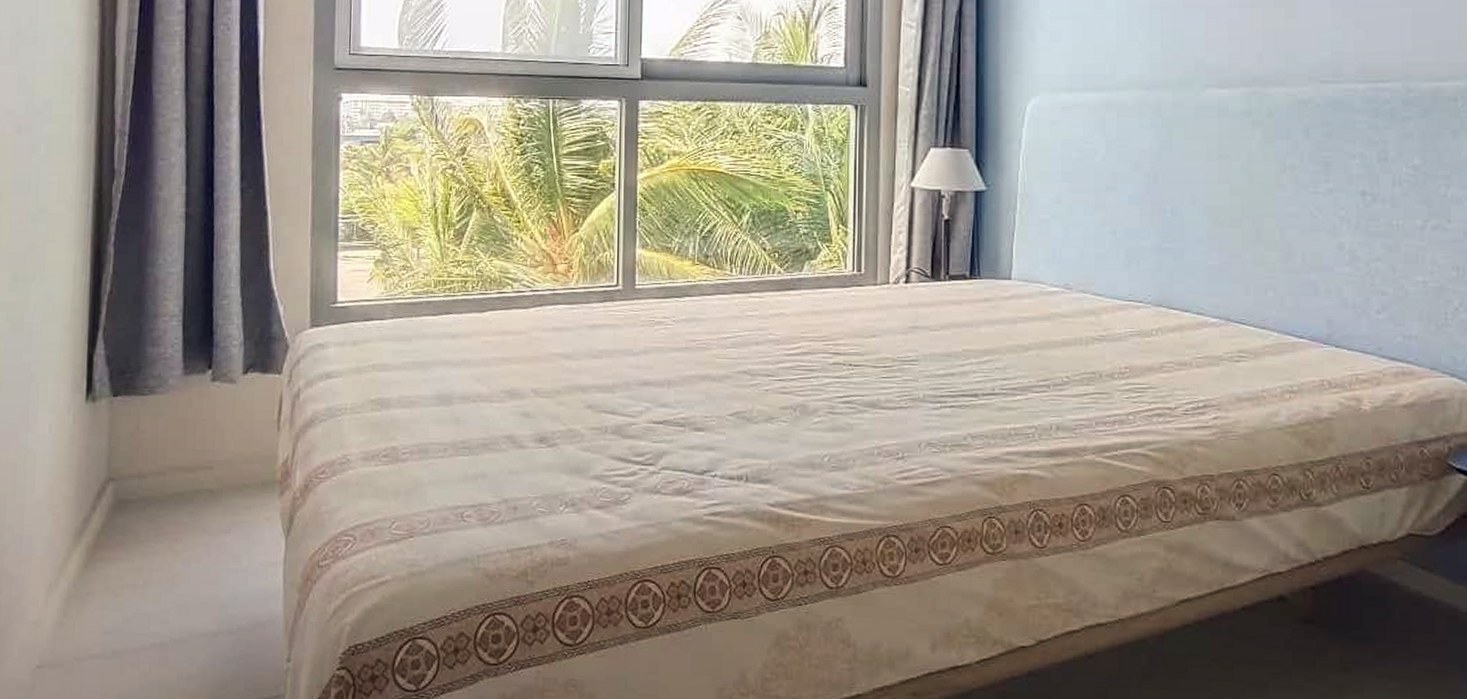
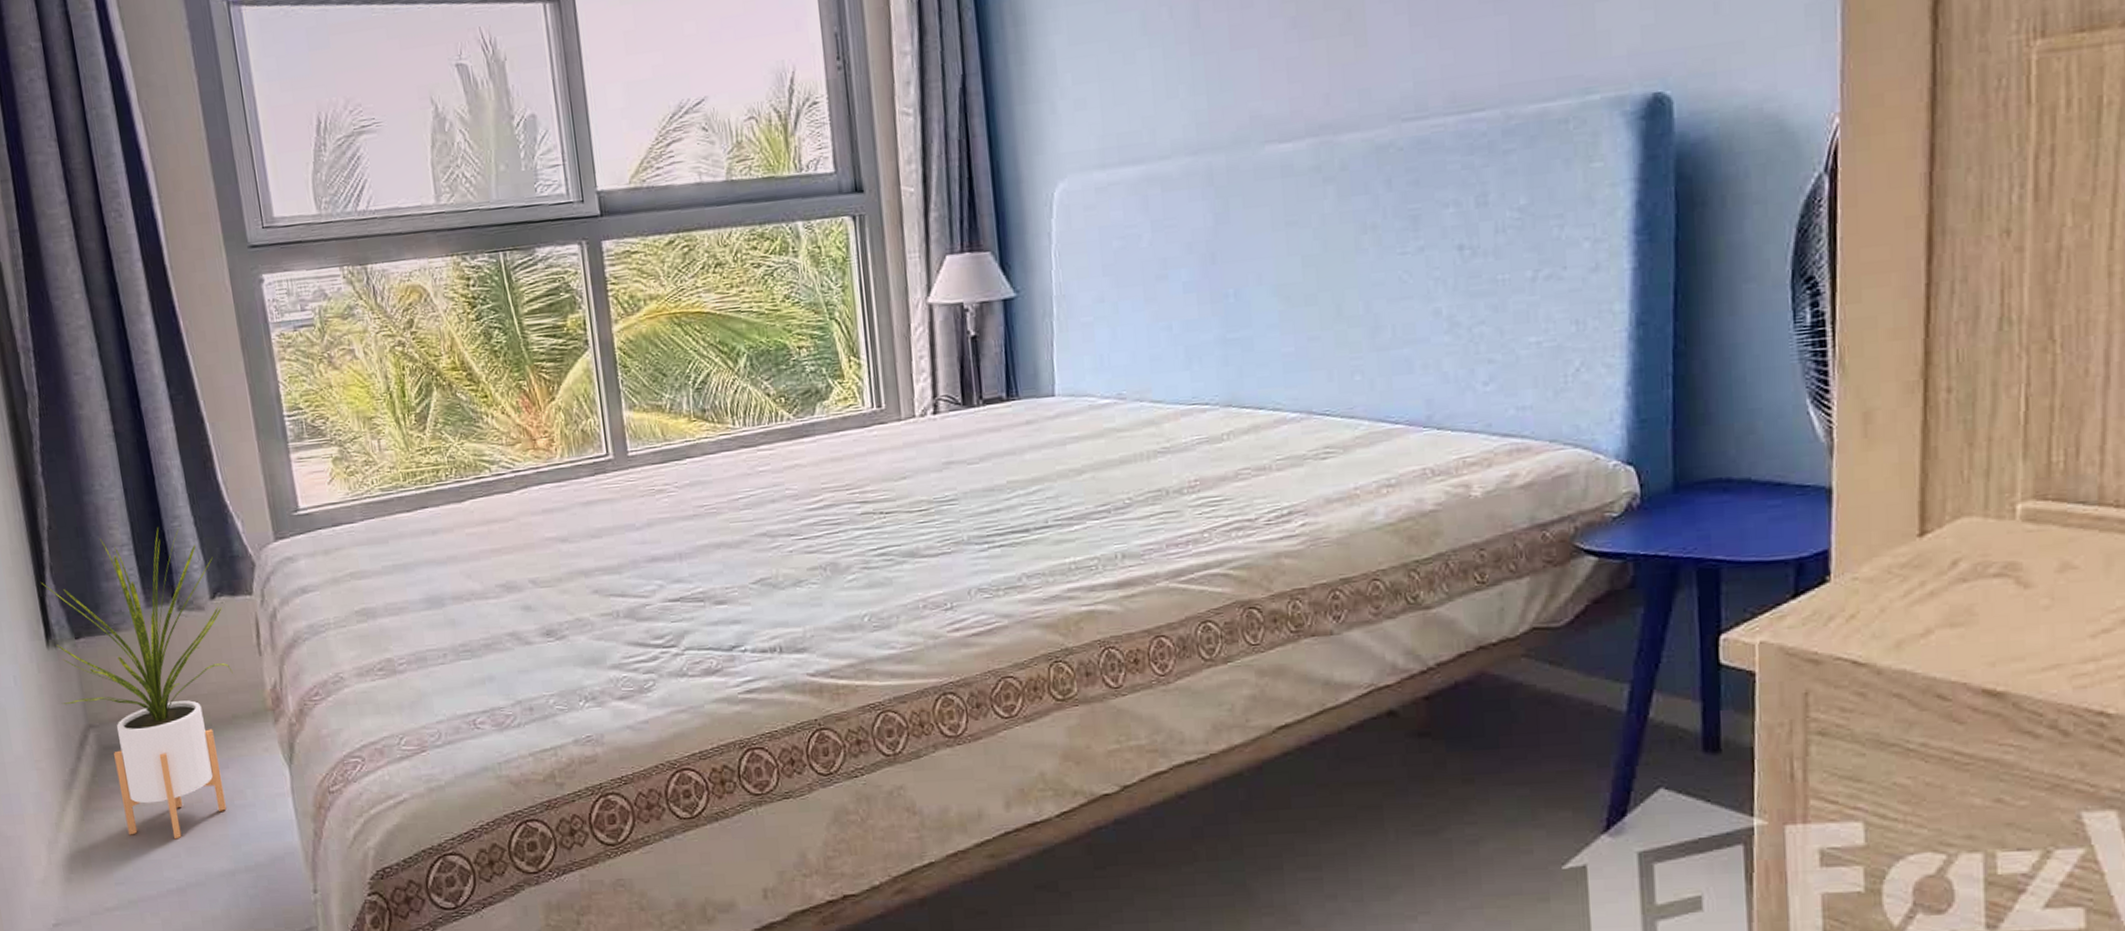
house plant: none [88,304,252,596] -> present [40,528,233,840]

